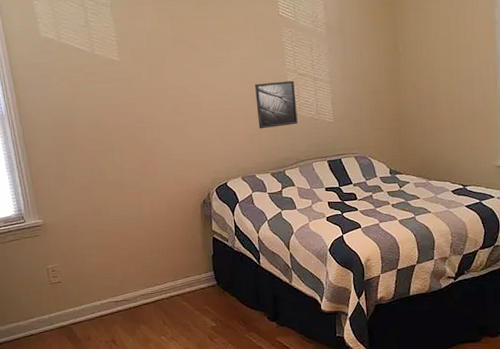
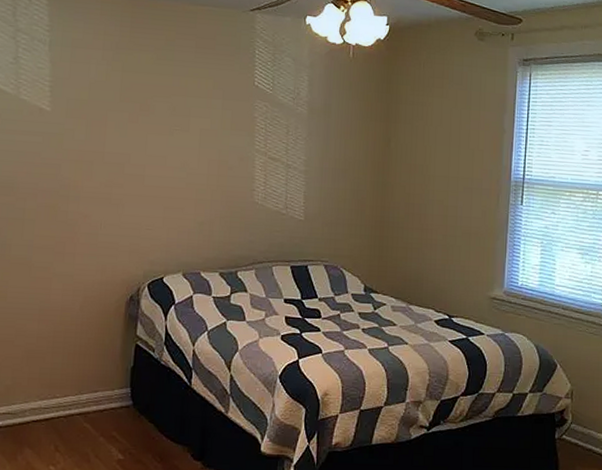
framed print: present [255,80,298,129] -> none [212,162,263,218]

